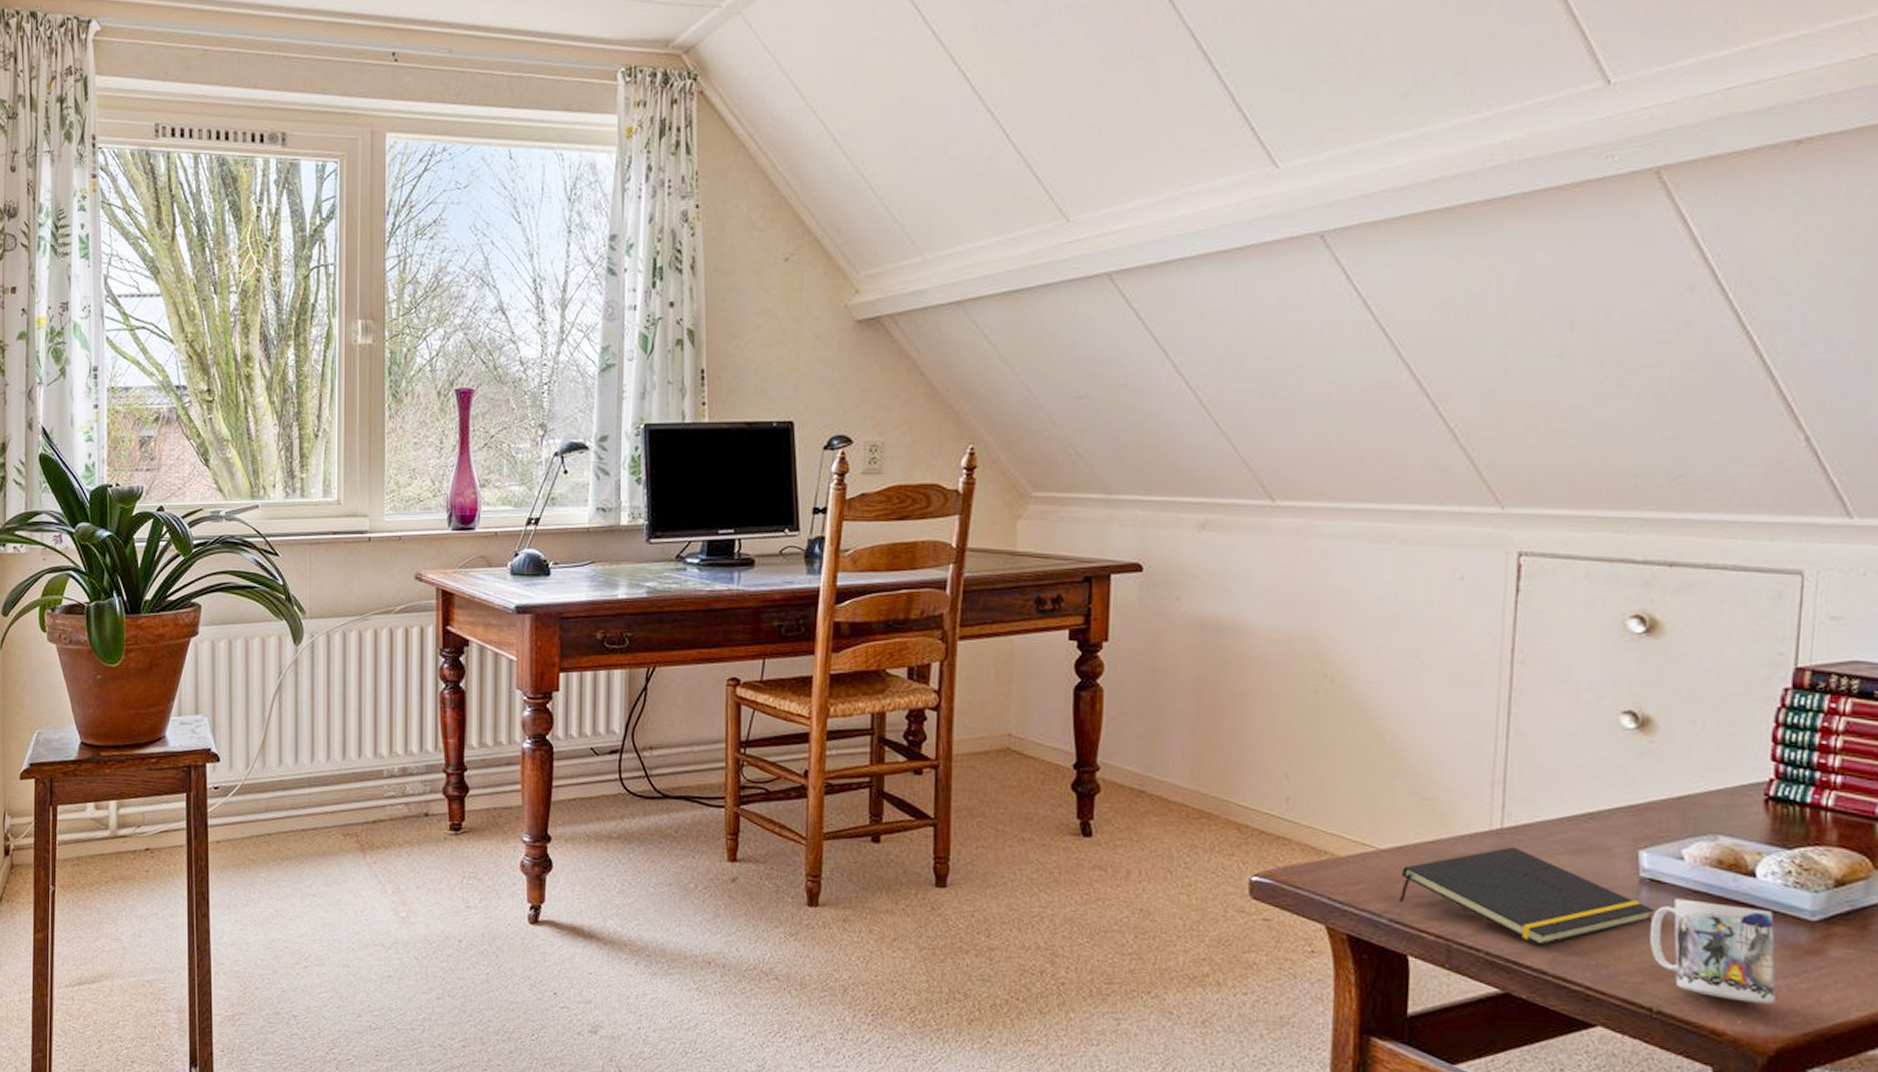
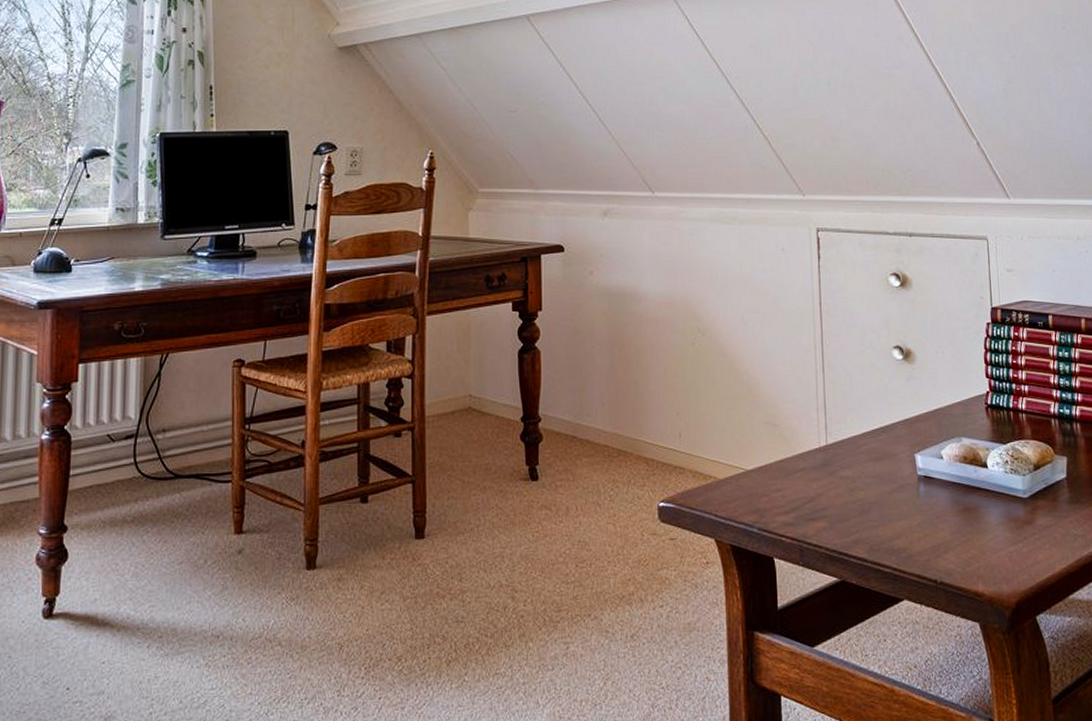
notepad: present [1399,846,1654,946] -> none [763,459,930,539]
mug: present [1649,898,1776,1005] -> none [928,489,1010,568]

